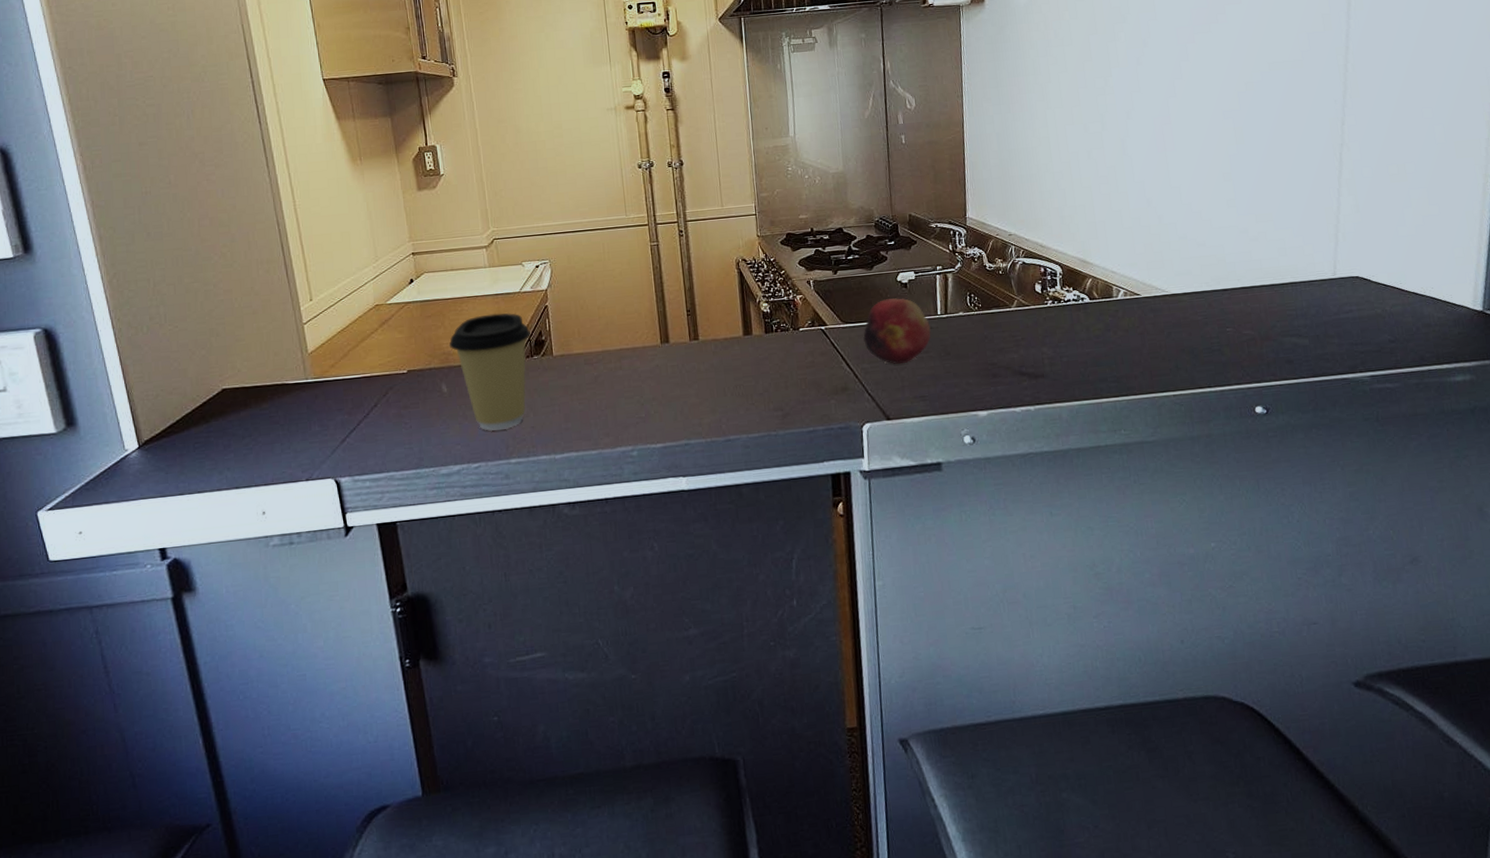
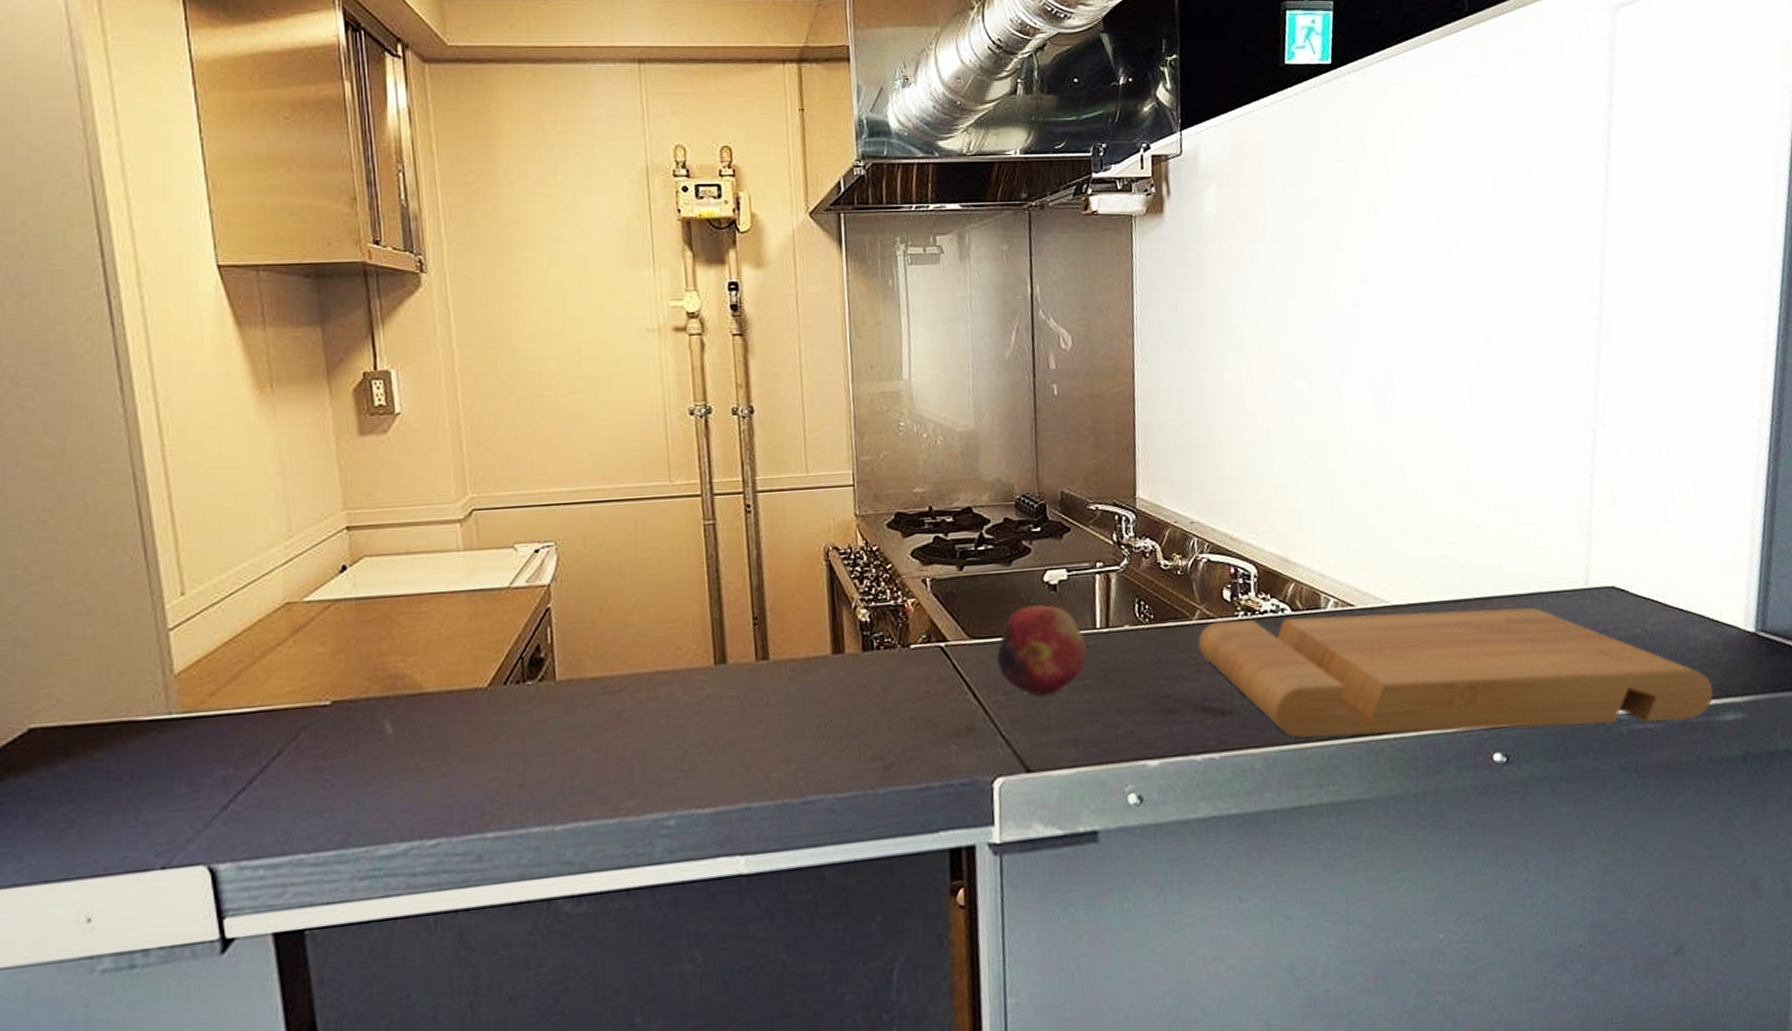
coffee cup: present [449,312,531,432] -> none [397,616,523,792]
cutting board: none [1016,293,1445,395] -> present [1198,607,1714,738]

